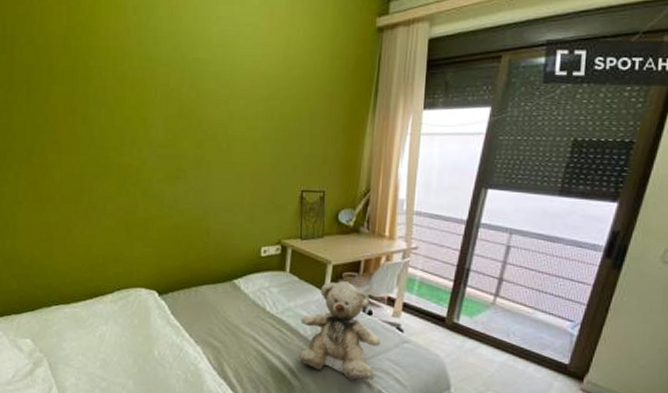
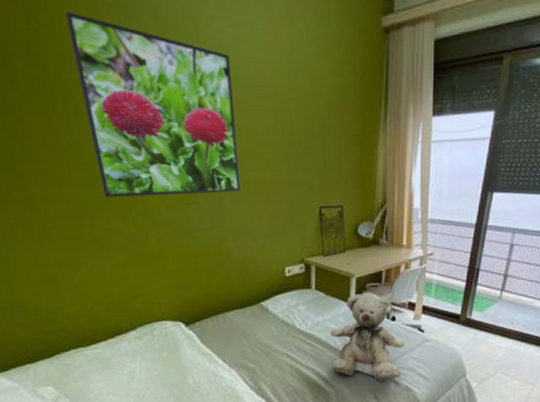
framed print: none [99,13,231,171] -> present [65,12,241,198]

